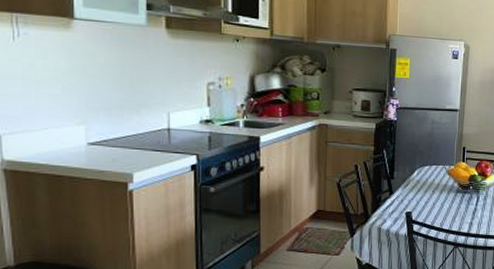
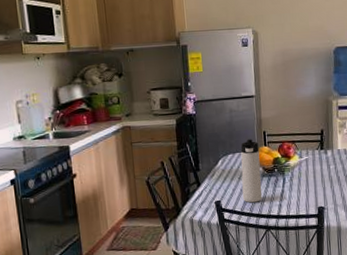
thermos bottle: none [434,153,457,218] -> present [241,139,262,203]

